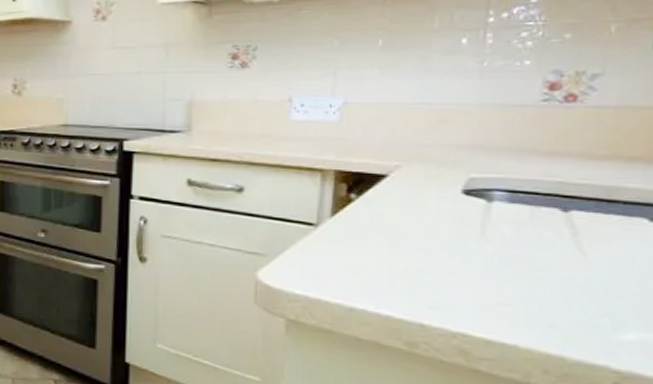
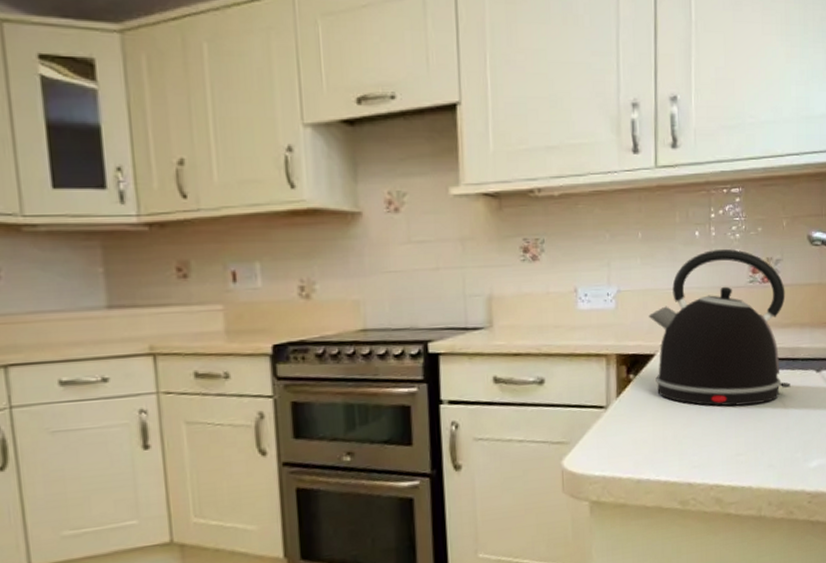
kettle: none [383,60,604,249] -> present [648,249,791,406]

